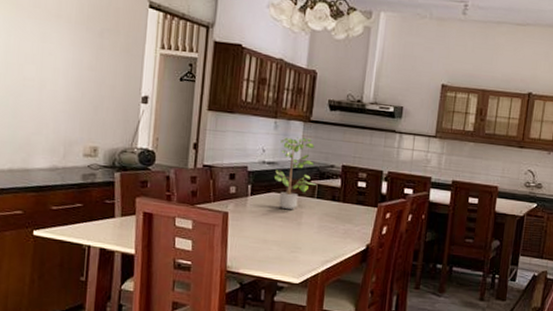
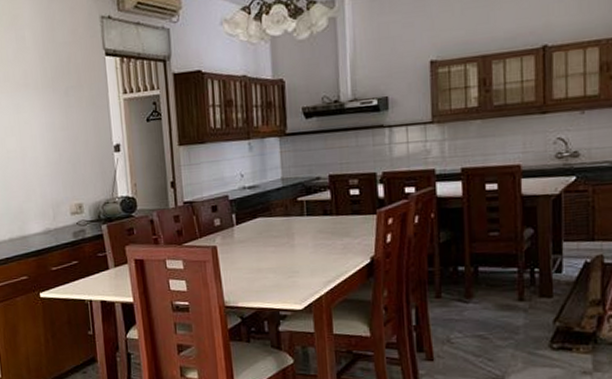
potted plant: present [275,137,317,210] -> none [258,153,304,234]

